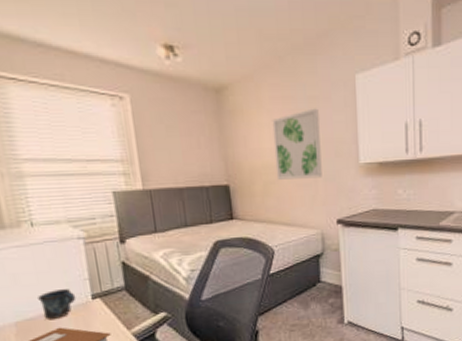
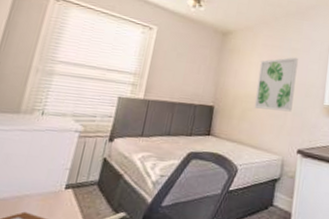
mug: present [36,289,76,320] -> none [15,174,53,204]

